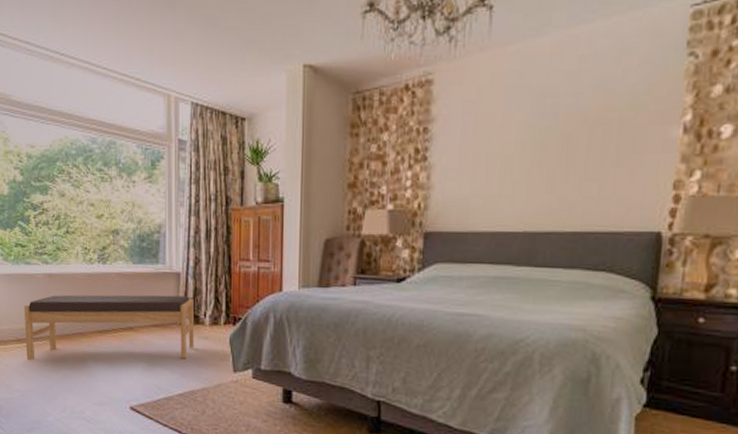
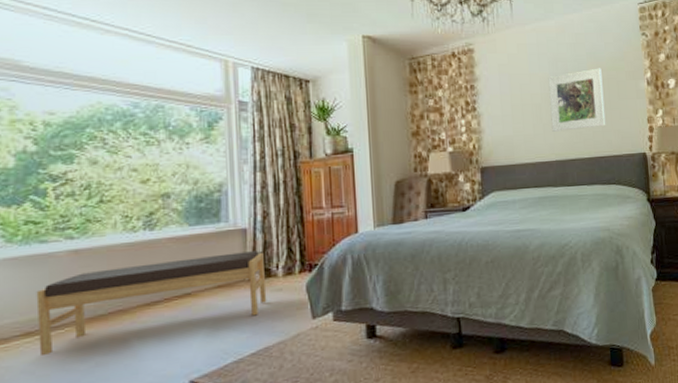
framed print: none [524,106,612,194] -> present [548,68,606,132]

